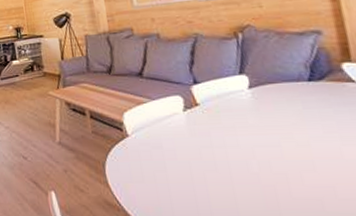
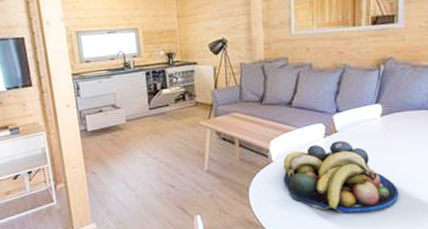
fruit bowl: none [140,115,292,203] -> present [283,141,399,214]

